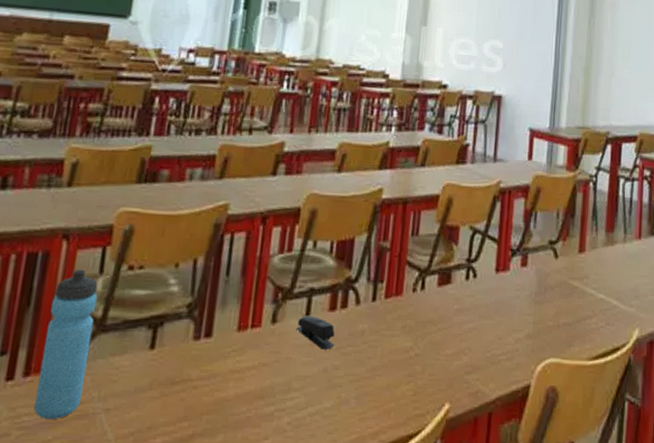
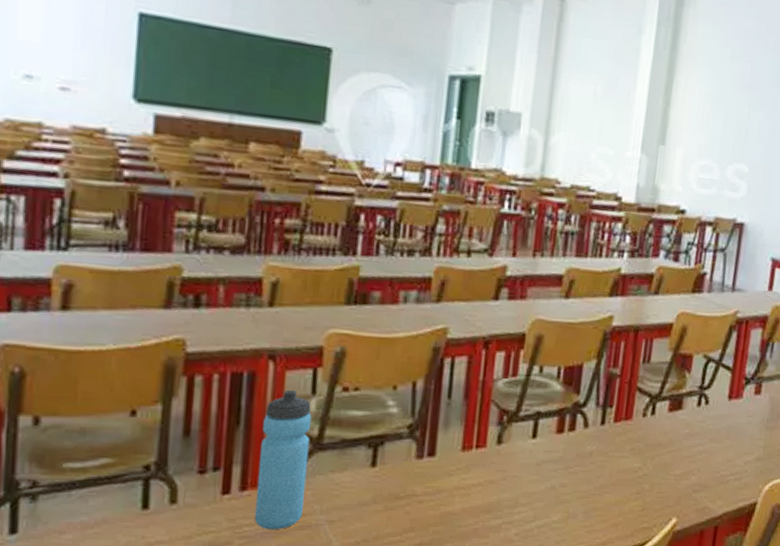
stapler: present [296,315,335,350] -> none [522,436,563,469]

